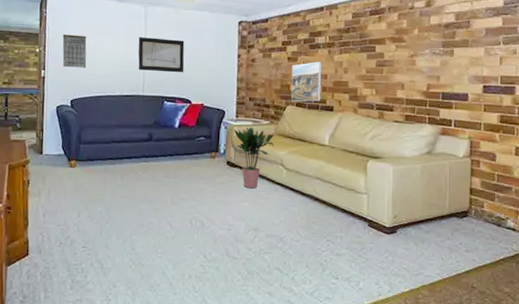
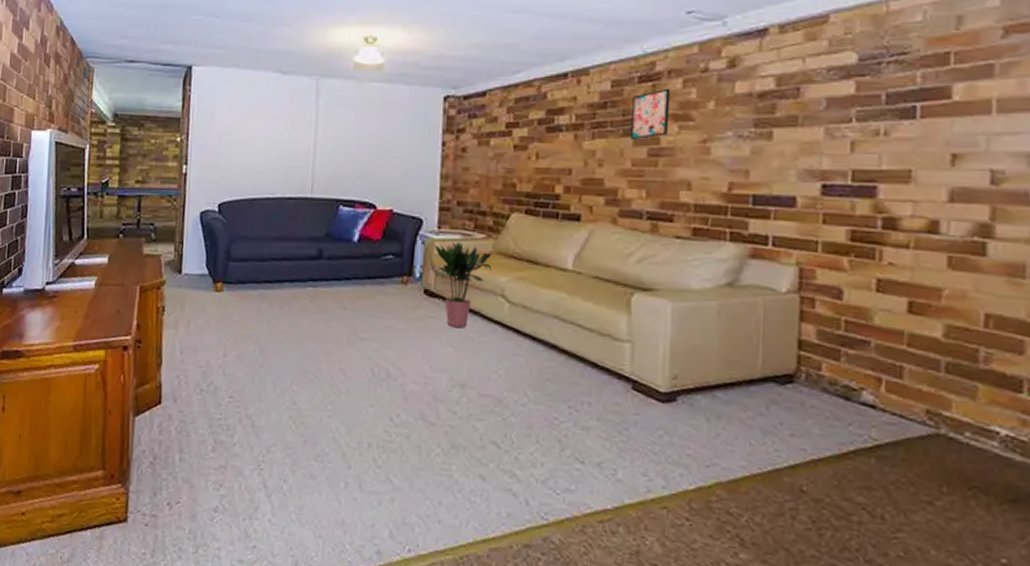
calendar: present [62,34,87,68] -> none [209,118,241,162]
wall art: present [138,37,185,73] -> none [306,120,369,168]
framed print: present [291,61,322,102] -> none [517,150,565,208]
wall art: none [365,19,390,55] -> present [631,88,671,141]

